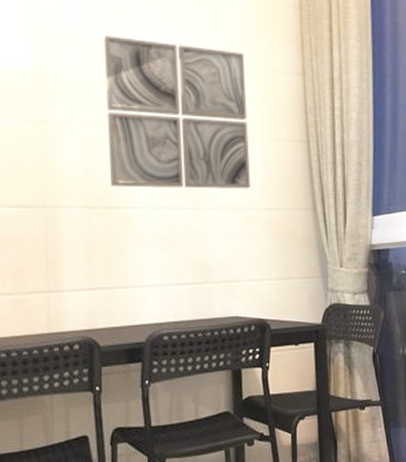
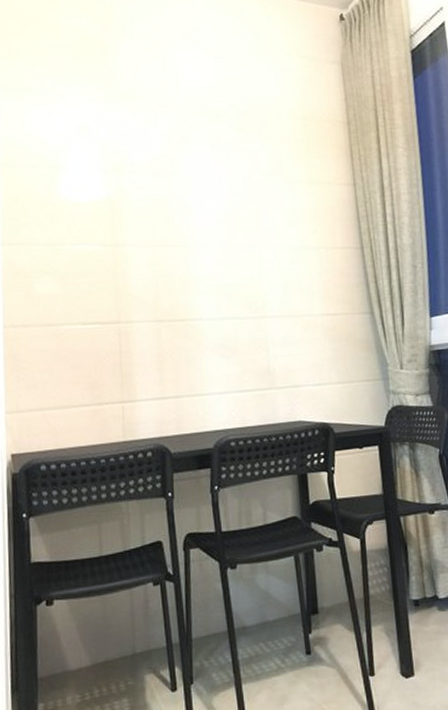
wall art: present [104,36,250,189] -> none [168,163,308,301]

